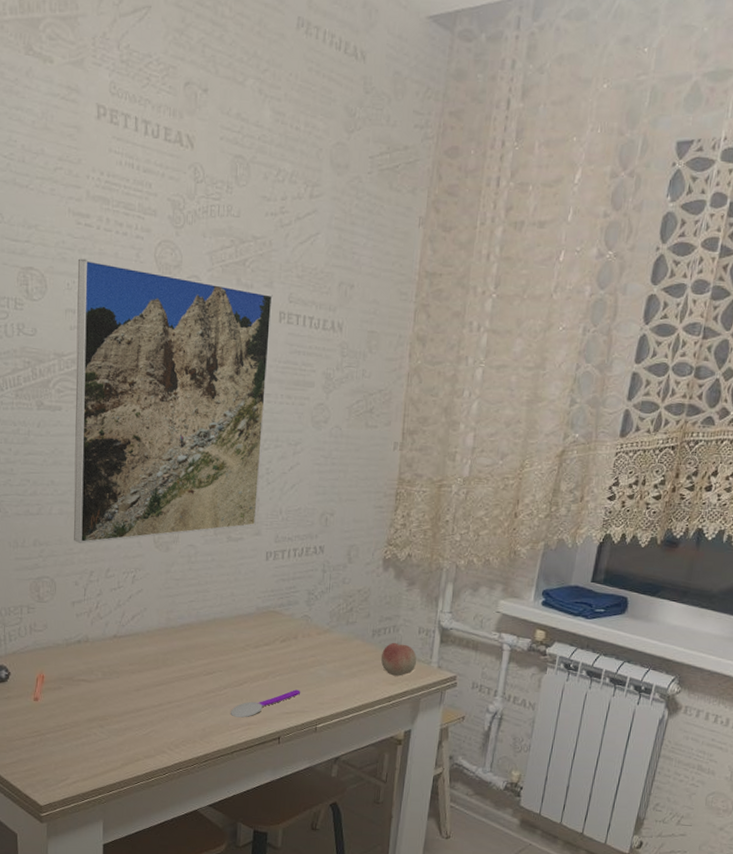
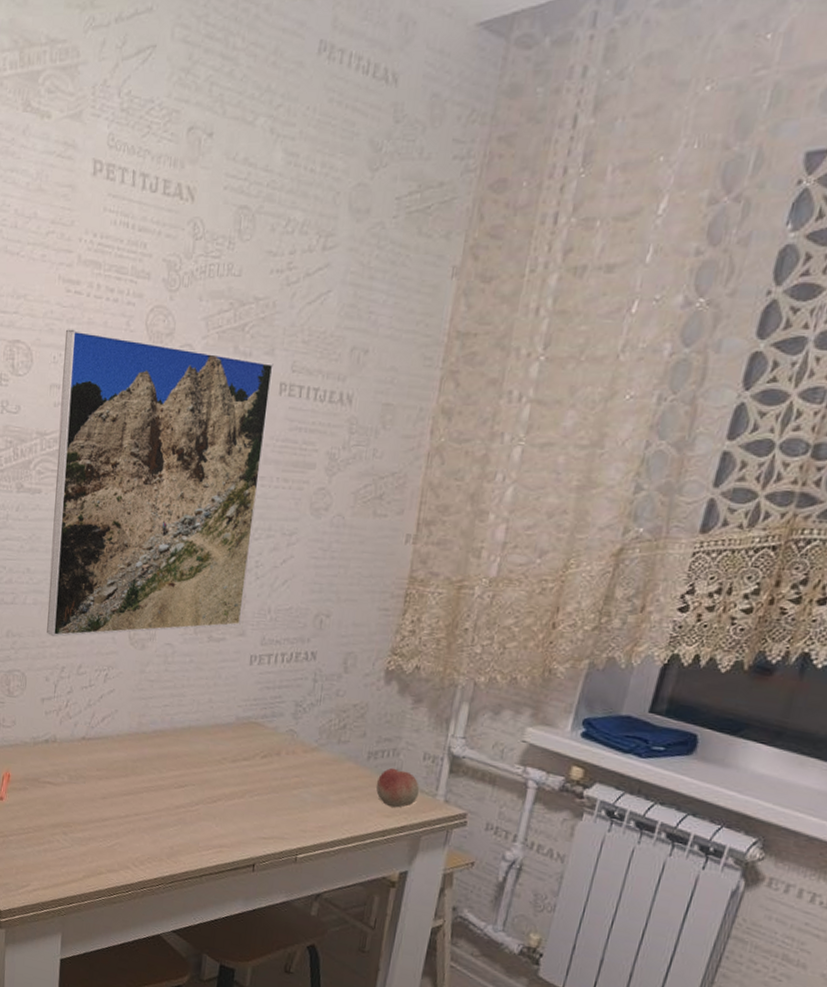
spoon: present [230,689,300,718] -> none [201,812,280,839]

